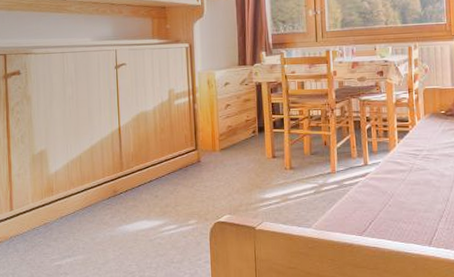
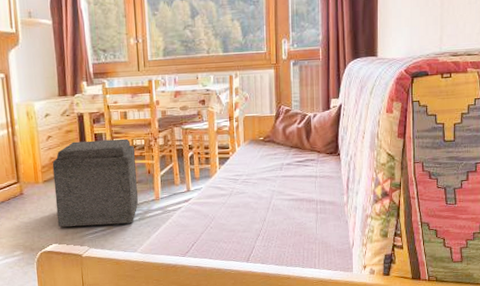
ottoman: none [229,108,314,198] -> present [52,138,138,228]

